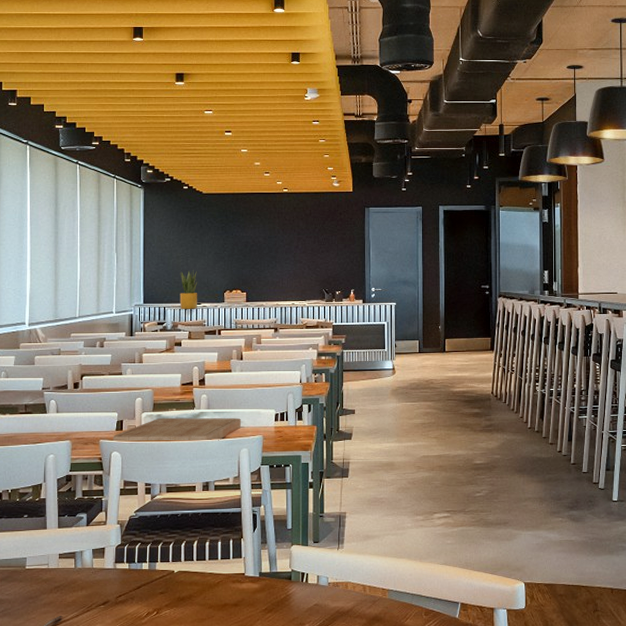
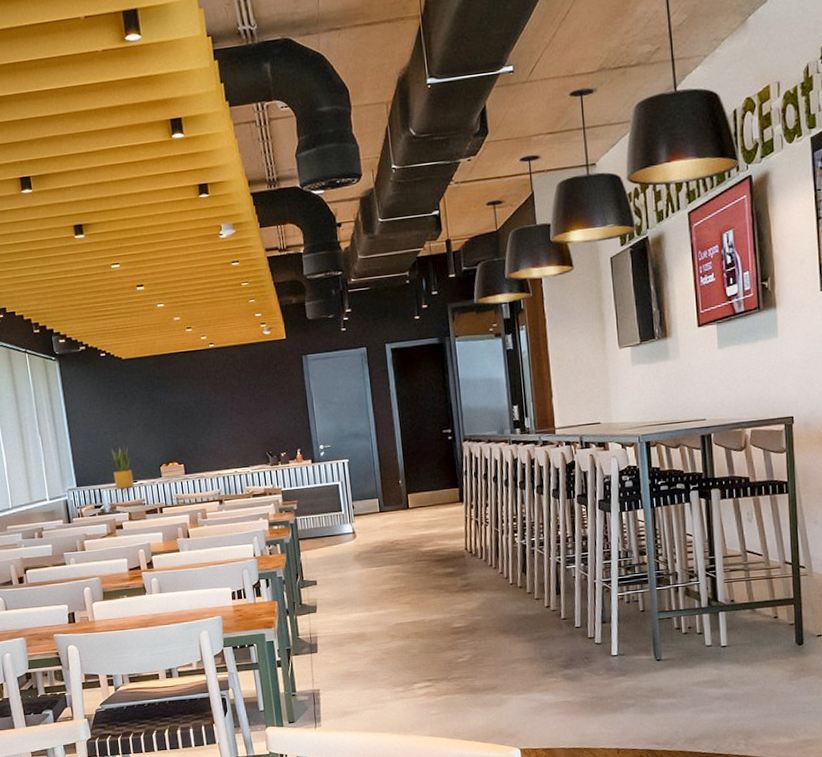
cutting board: present [113,418,241,441] -> none [66,600,198,634]

